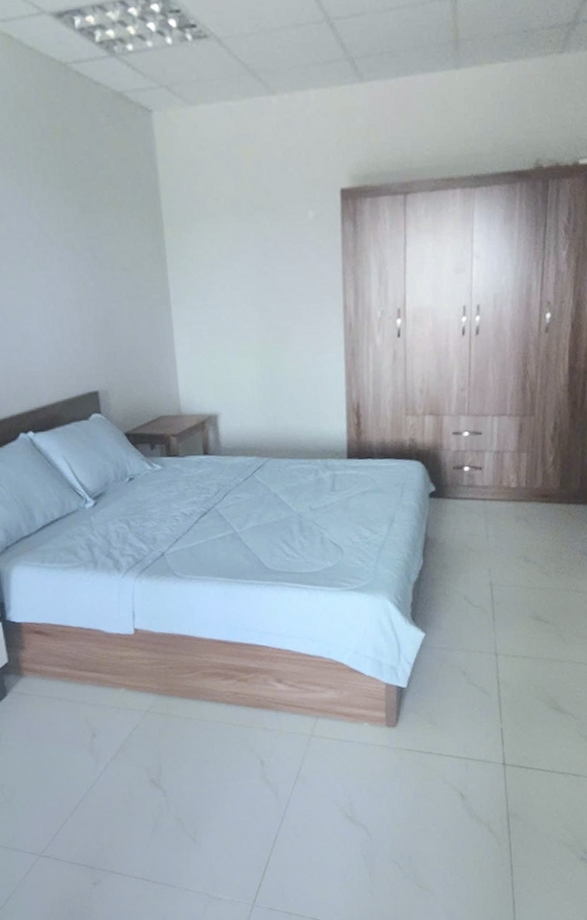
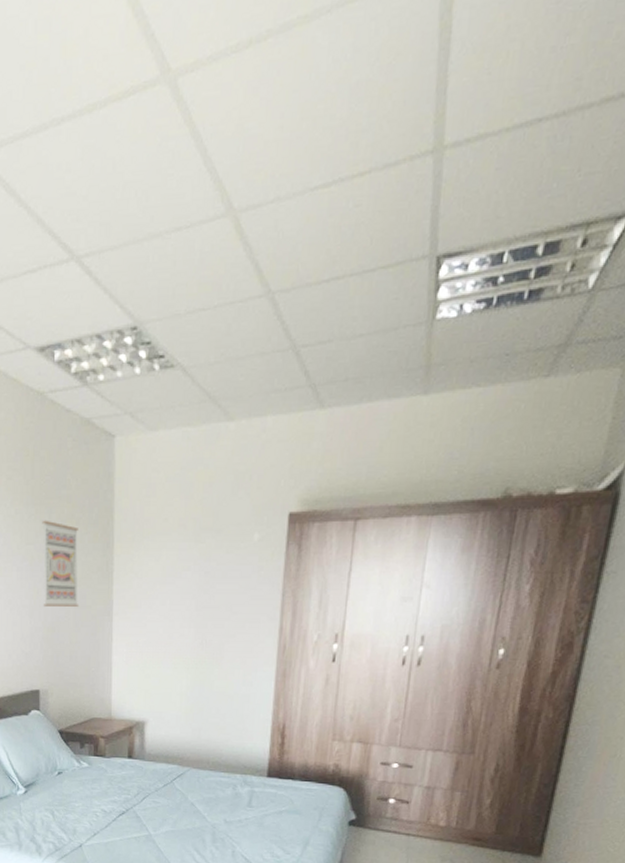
wall art: none [81,204,132,299] -> present [42,520,78,607]

